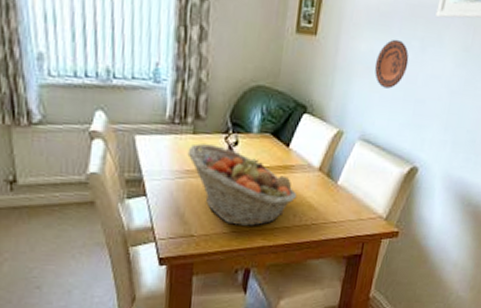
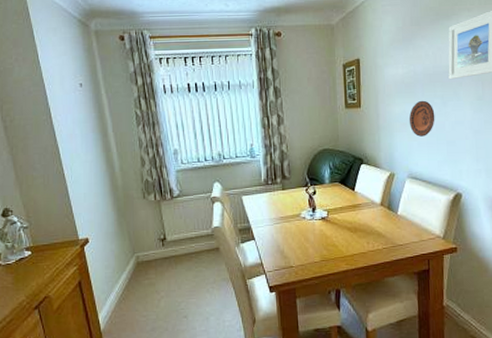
fruit basket: present [187,143,297,226] -> none [280,196,367,255]

